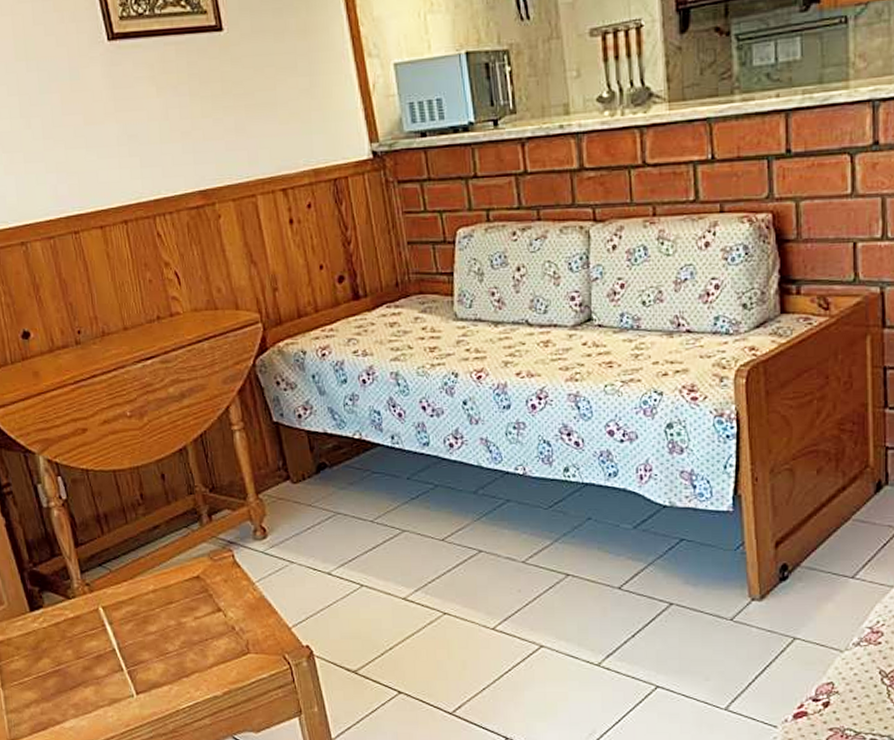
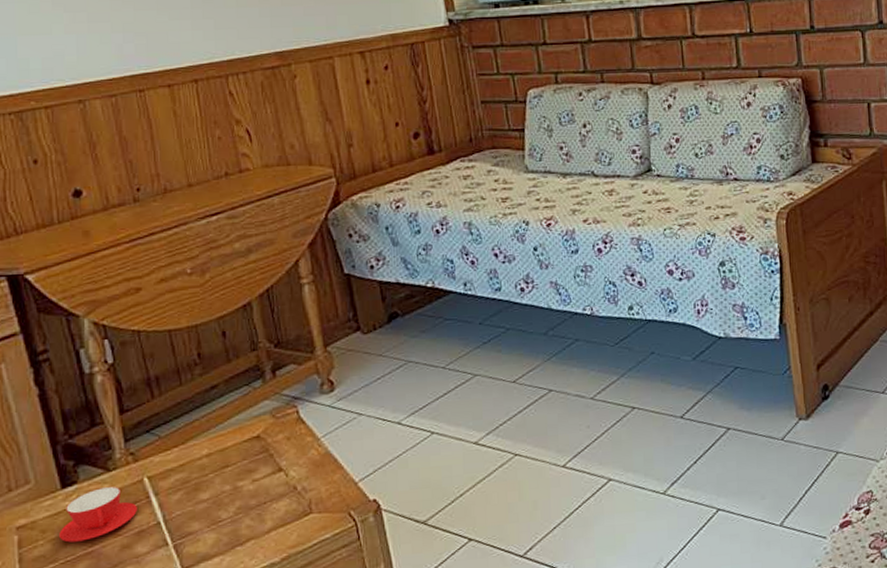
teacup: none [31,614,95,660] -> present [59,487,137,543]

